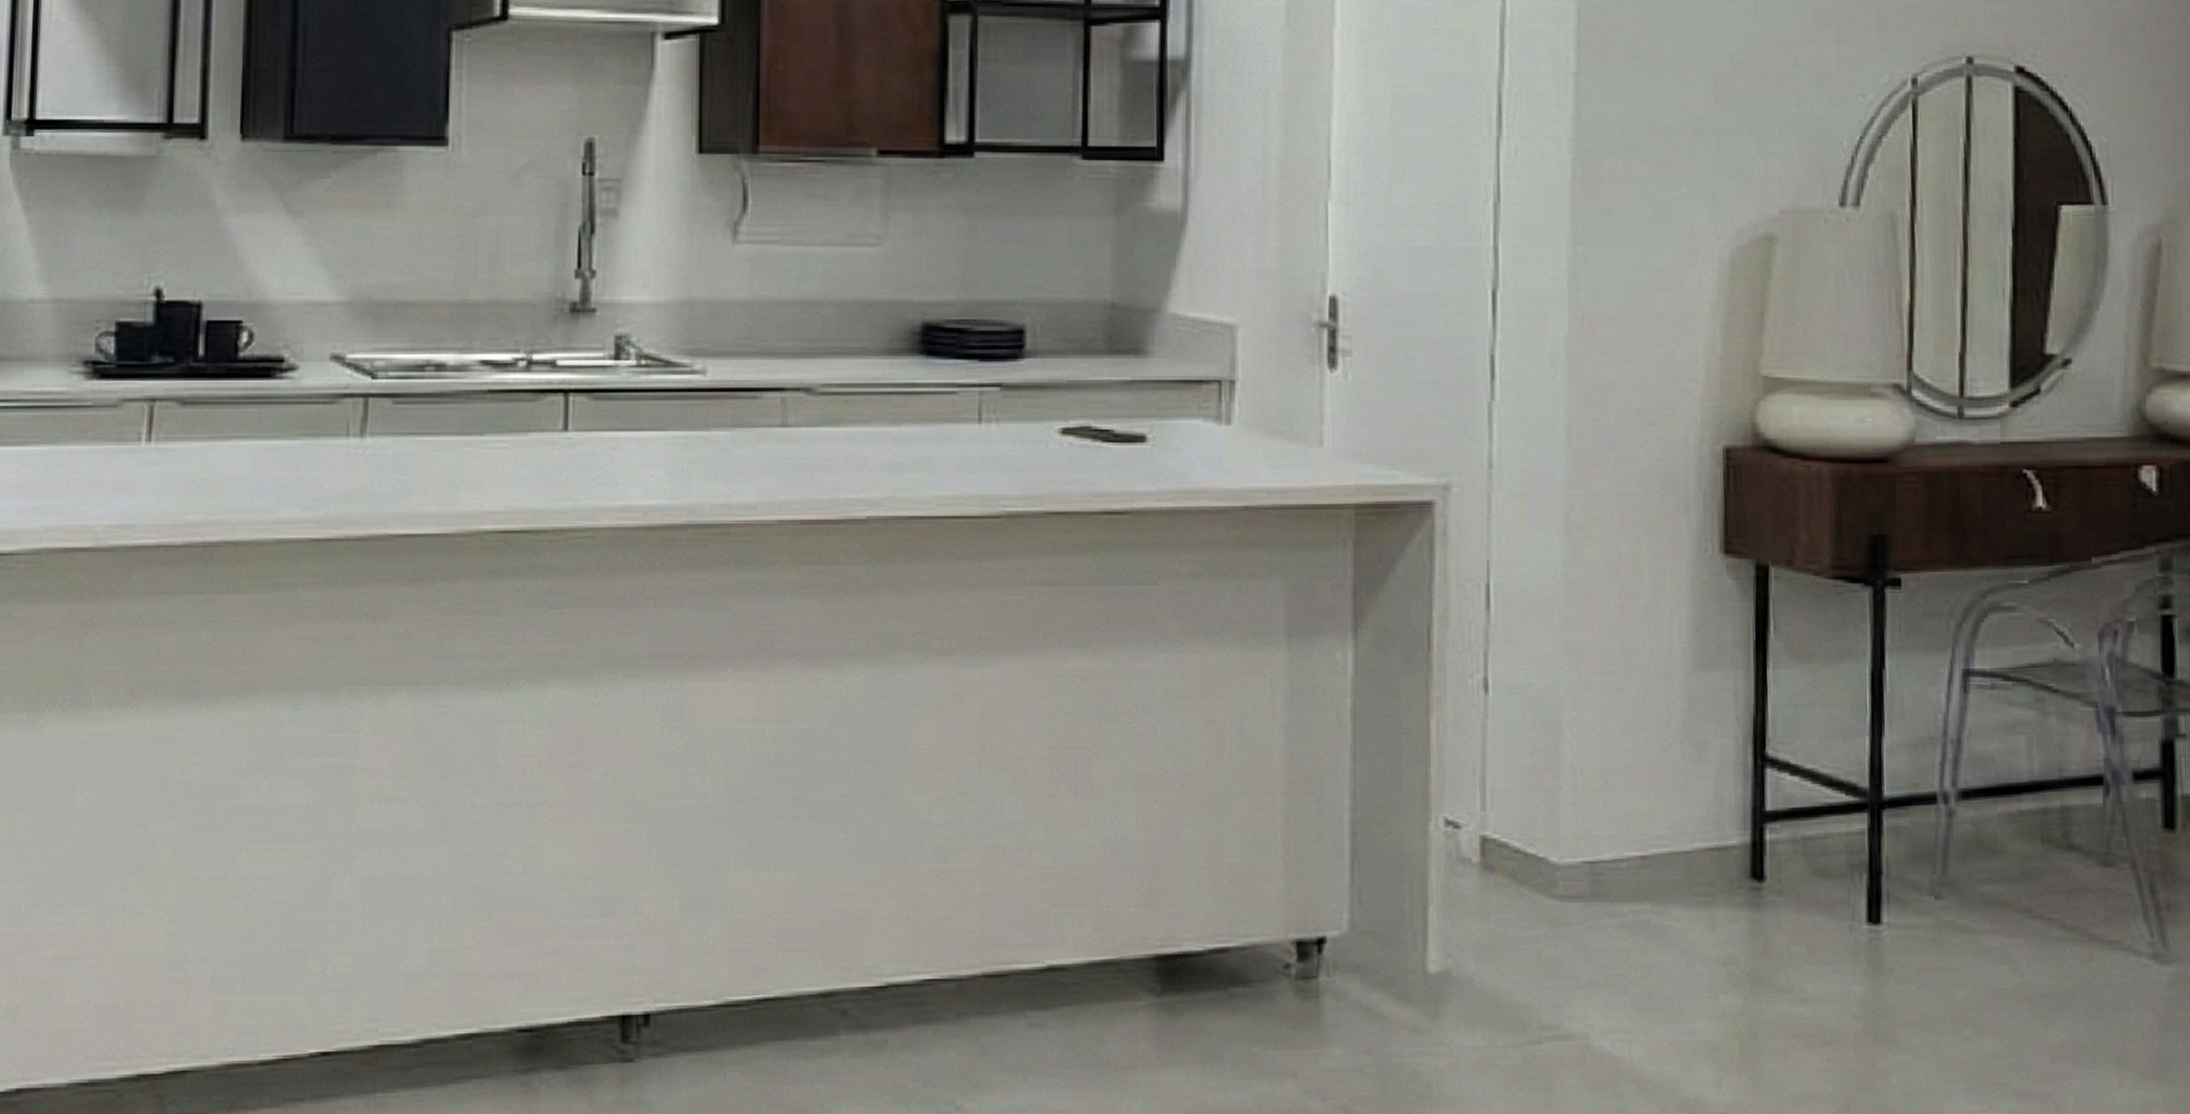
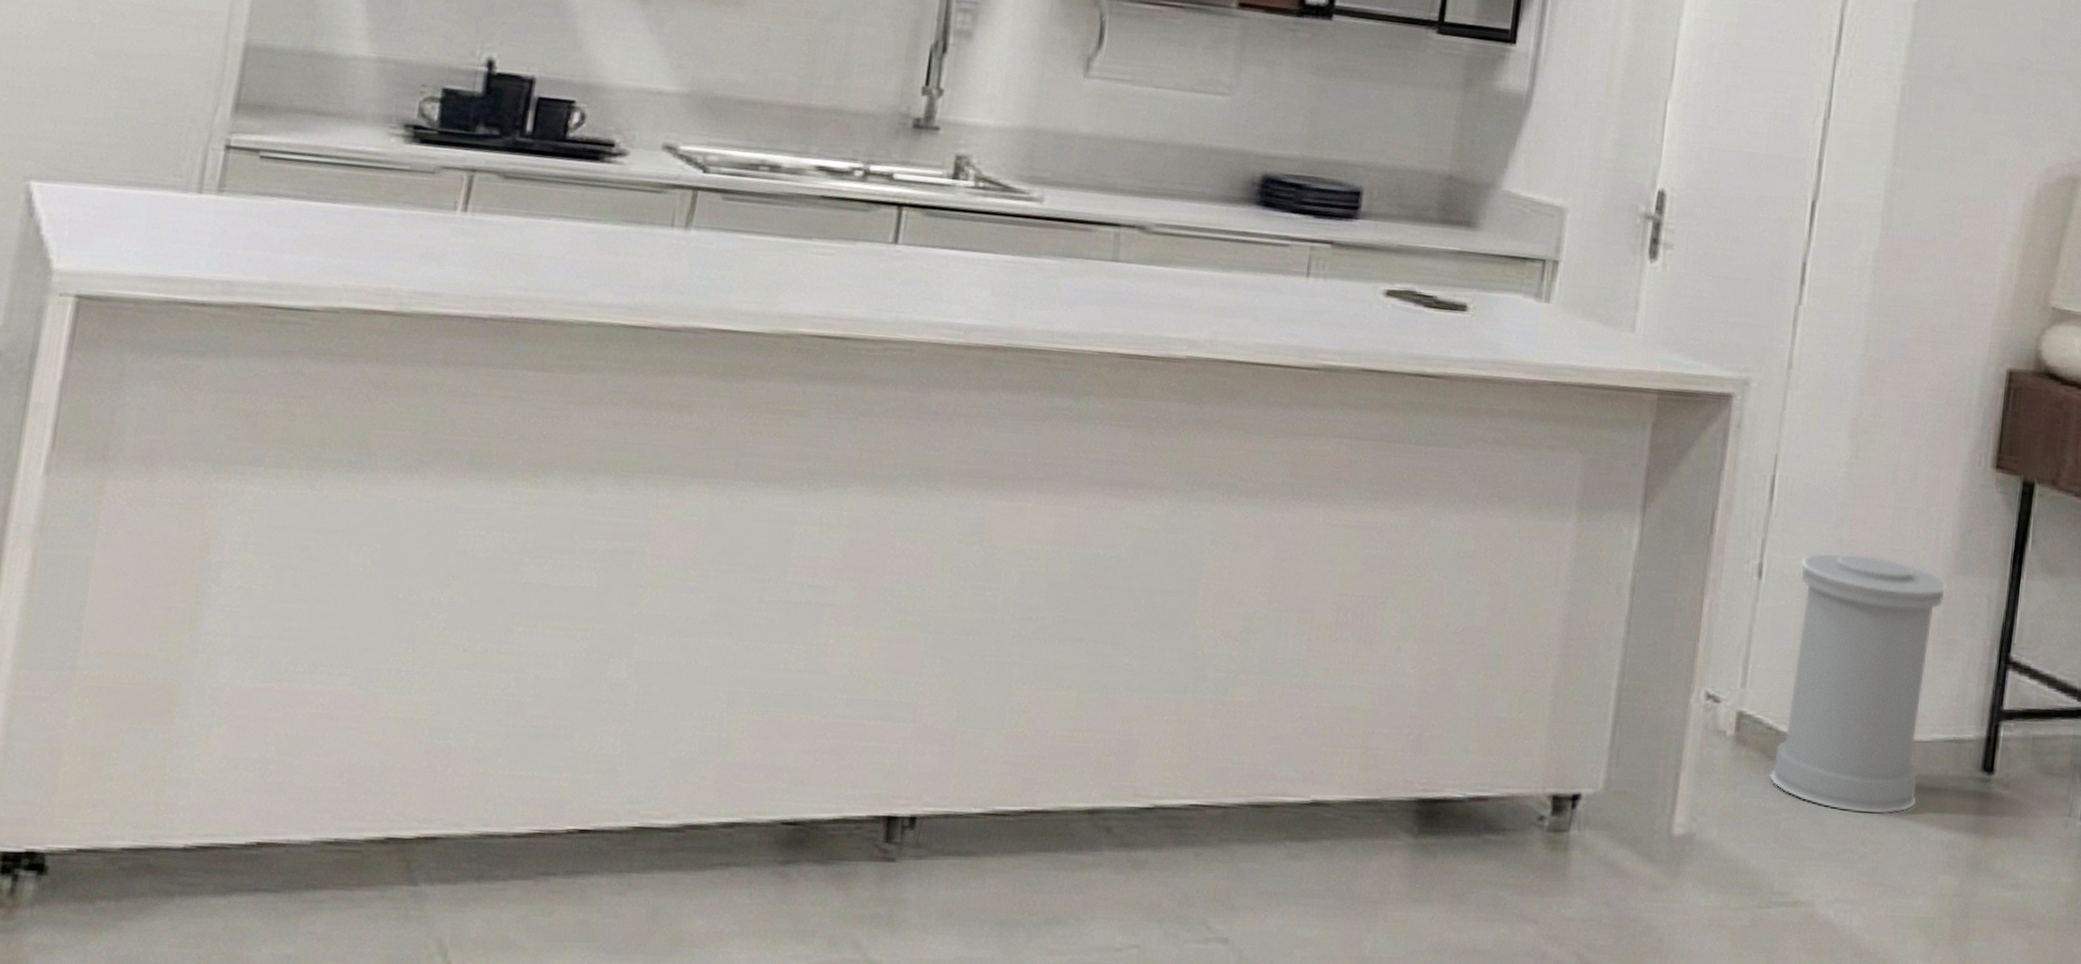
trash can: none [1522,659,1689,934] -> present [1769,553,1948,814]

